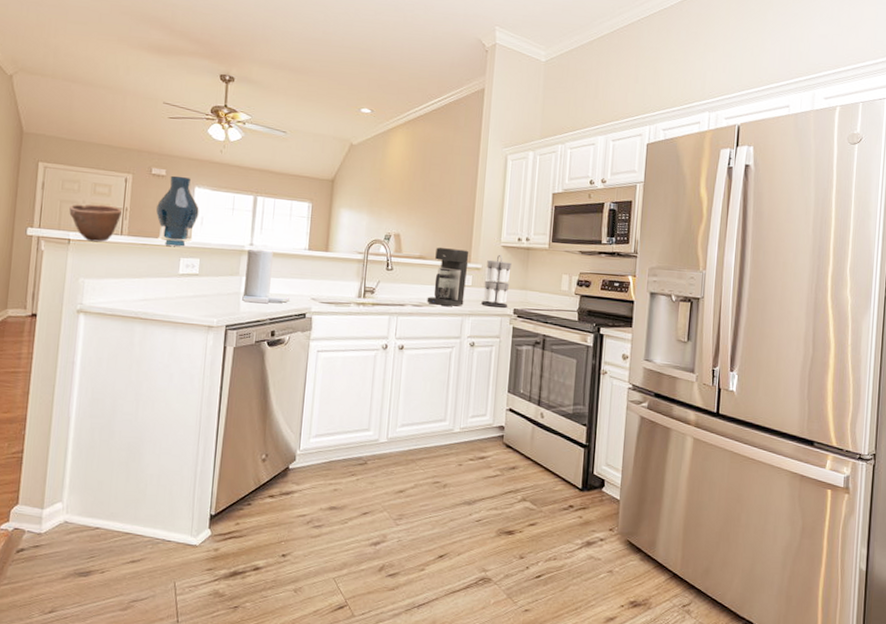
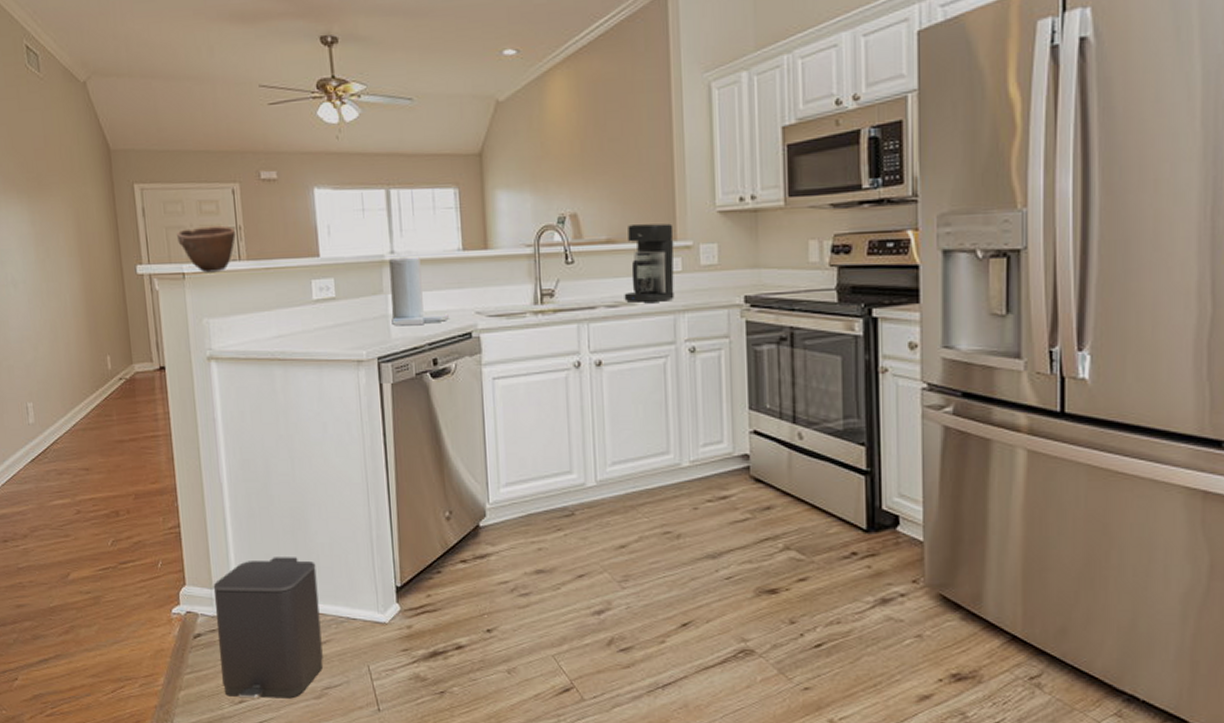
pedal bin: none [36,483,143,611] -> present [213,557,323,700]
vase: present [155,175,199,247] -> none [272,176,324,267]
spice rack: present [481,254,512,308] -> none [698,223,736,297]

